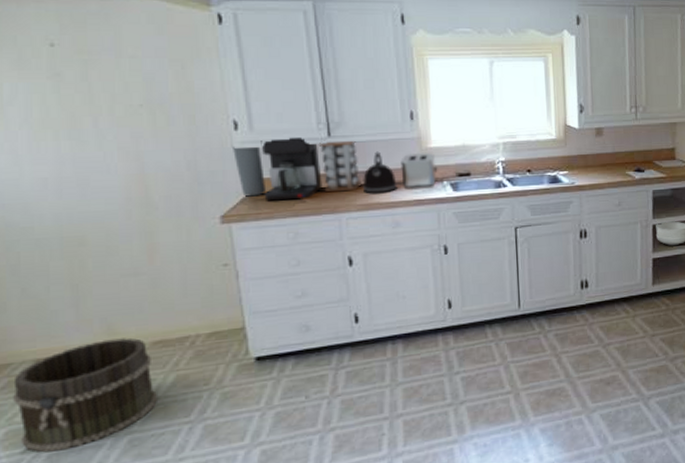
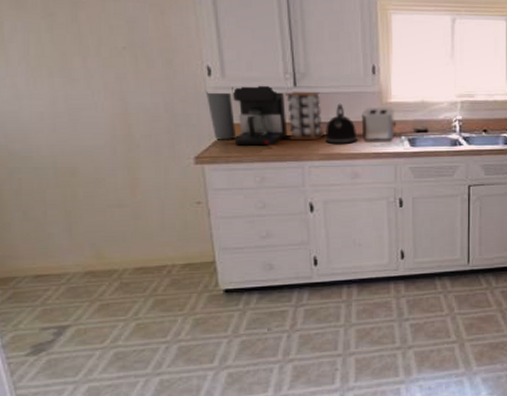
bucket: present [13,338,157,453] -> none [18,263,138,357]

